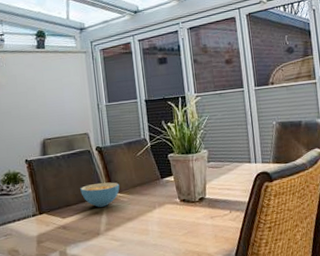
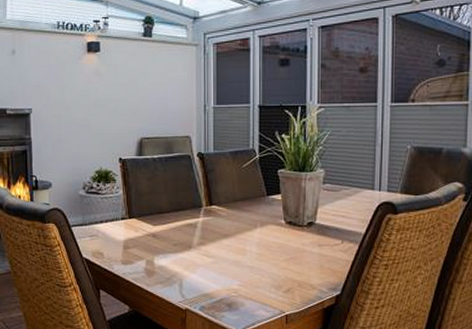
cereal bowl: present [80,182,120,207] -> none [175,193,219,219]

